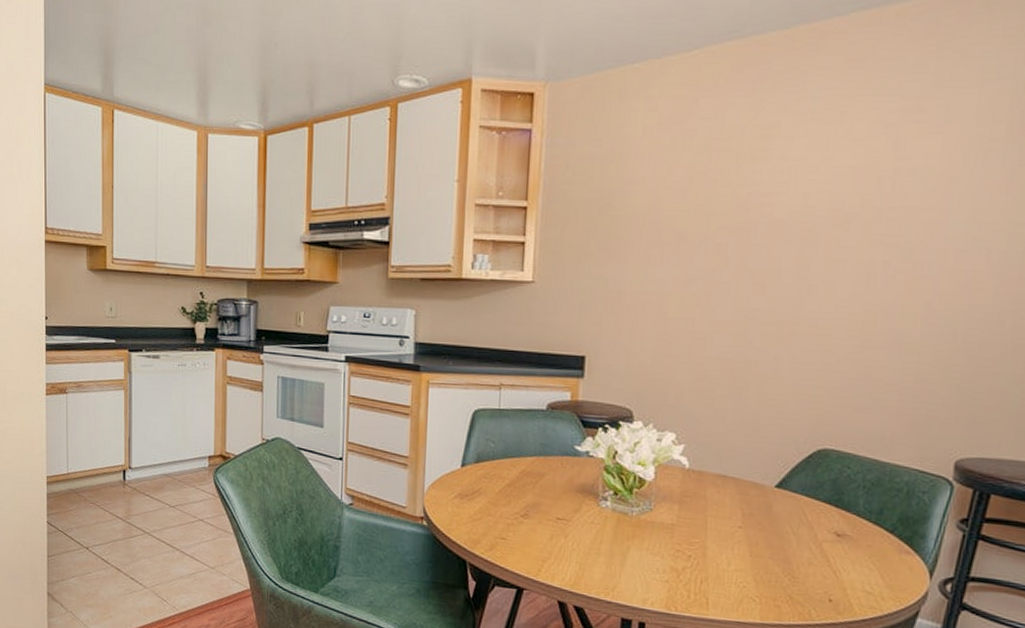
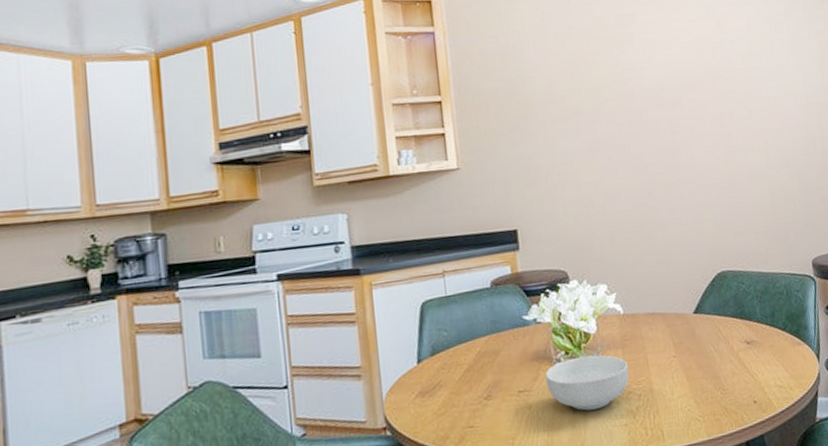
cereal bowl: none [587,500,683,558] -> present [545,355,629,411]

